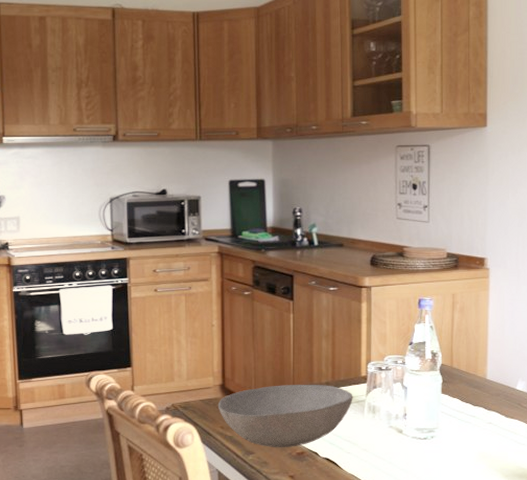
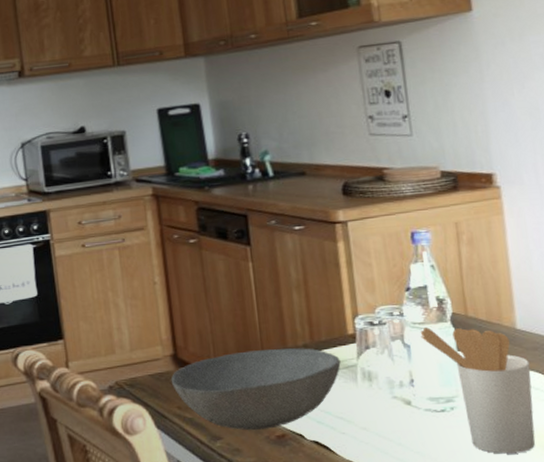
utensil holder: none [416,374,493,473] -> present [420,327,536,454]

